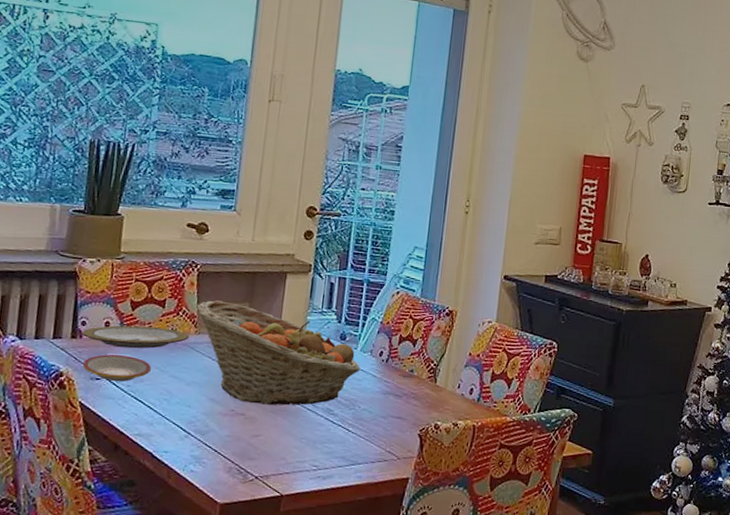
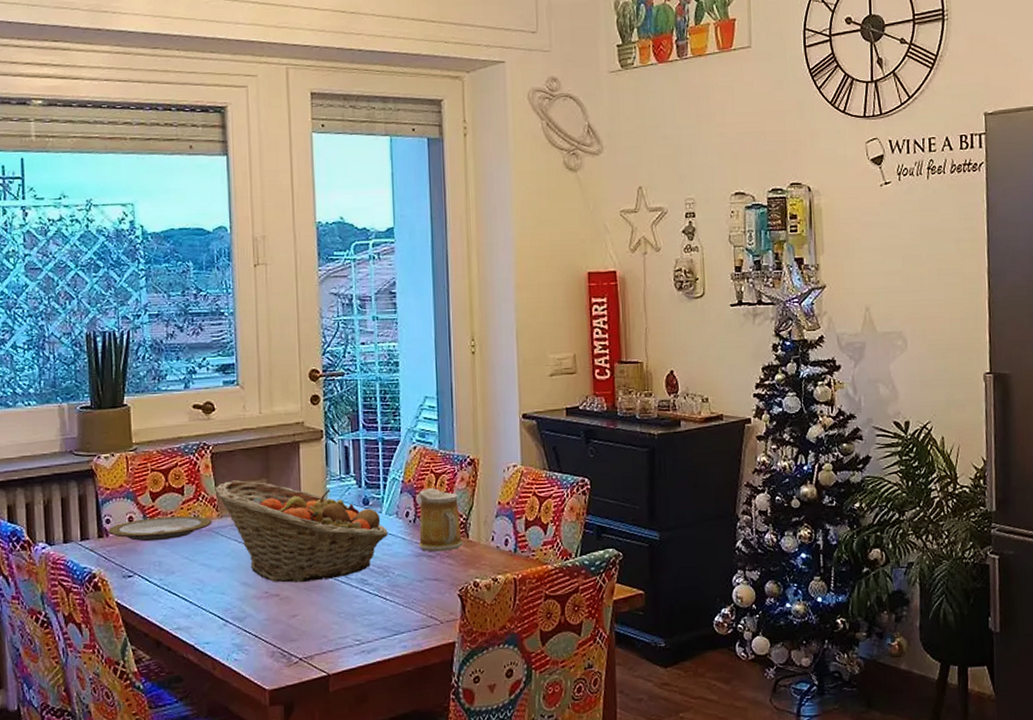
plate: present [82,354,151,382] -> none [113,548,180,577]
mug: none [387,332,432,393] -> present [418,488,464,552]

